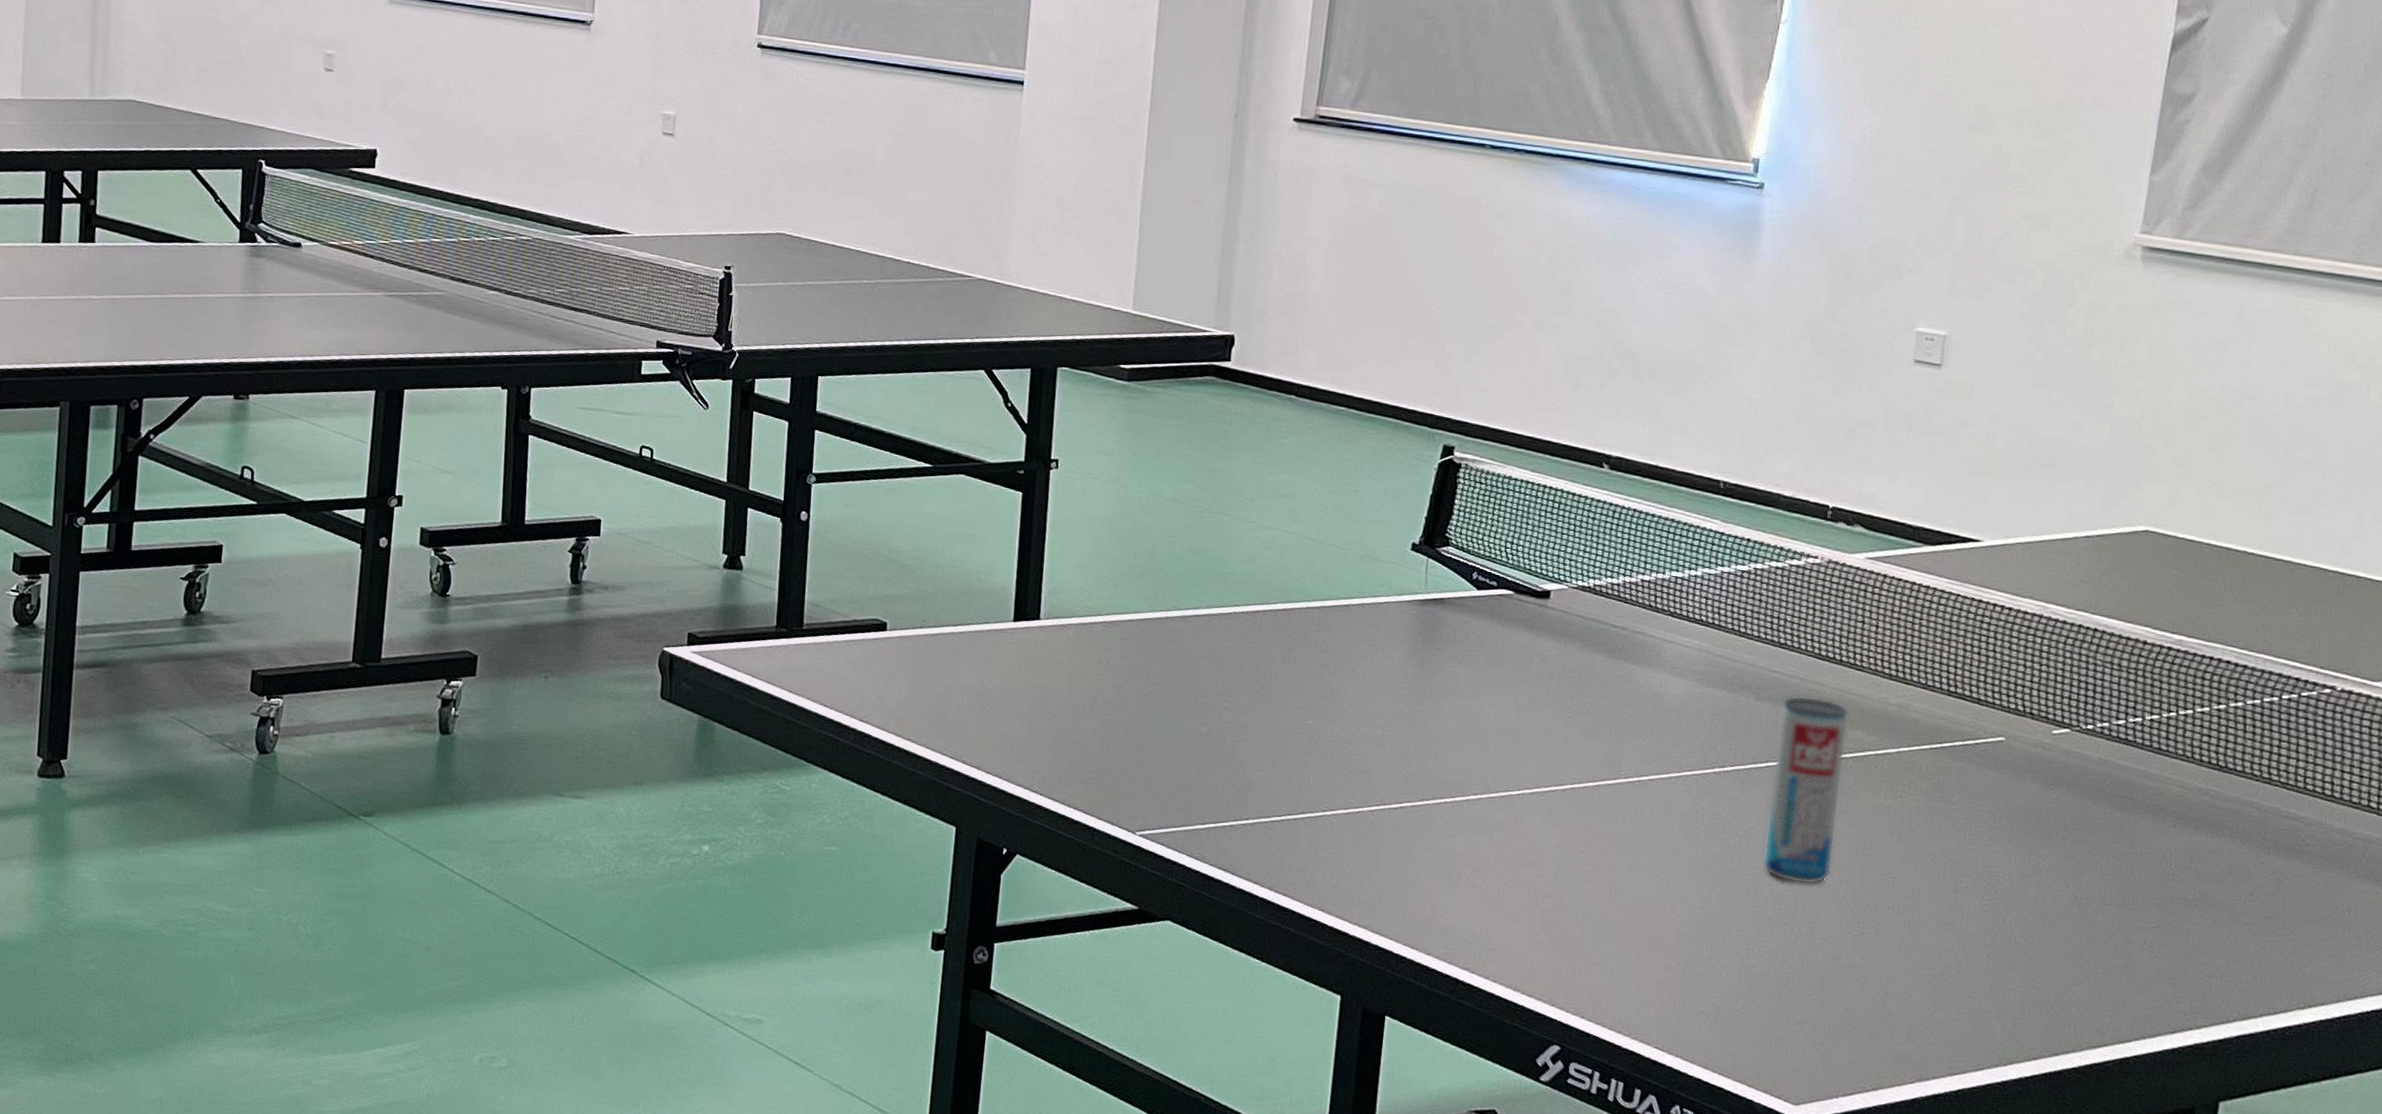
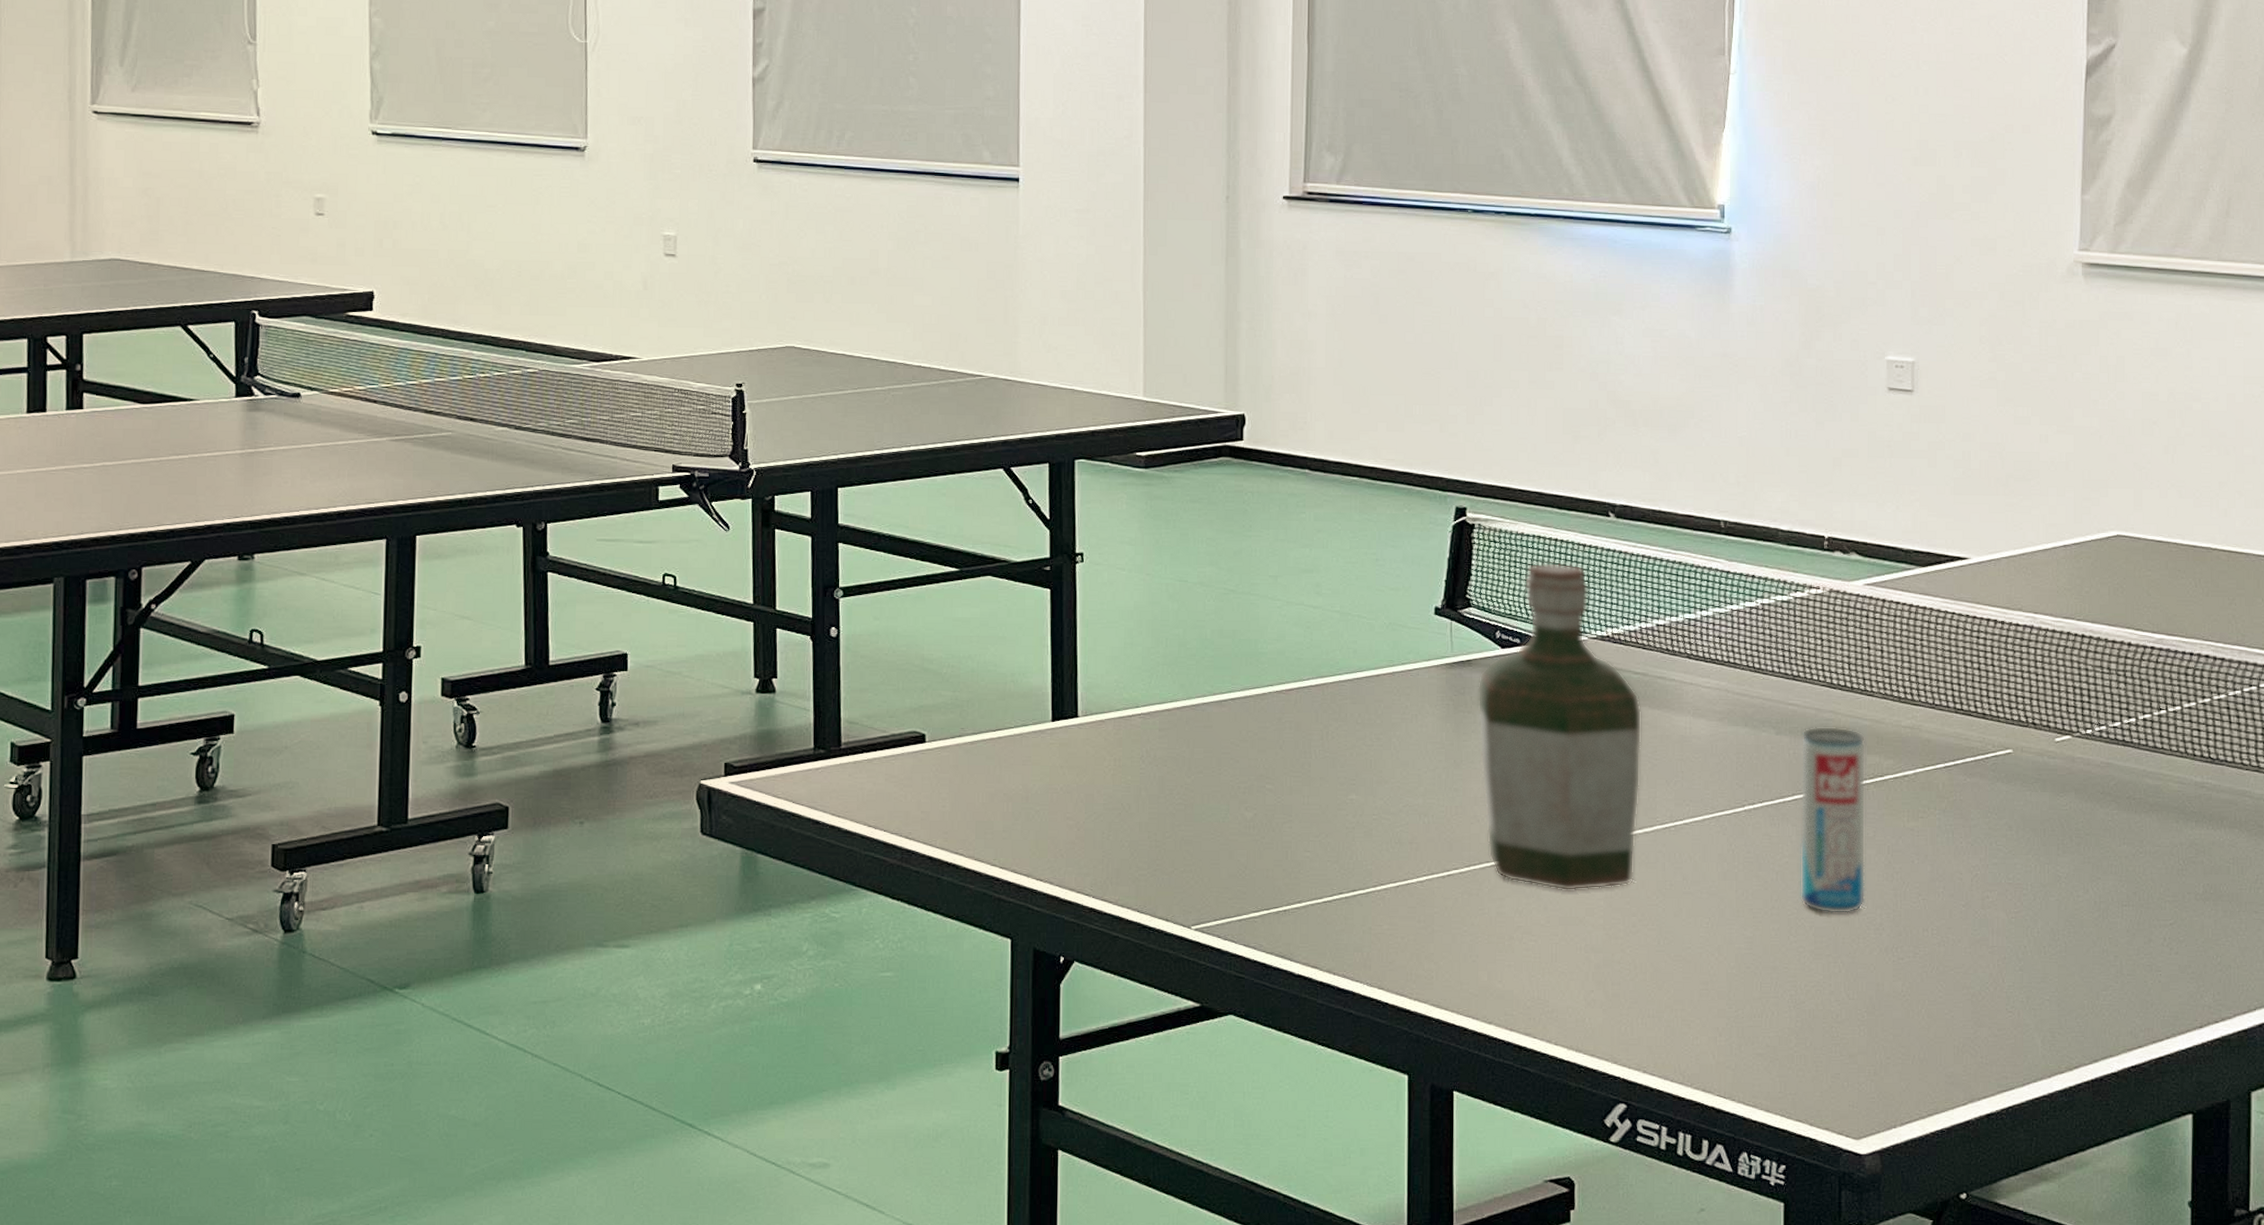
bottle: none [1443,507,1617,836] -> present [1477,562,1642,891]

